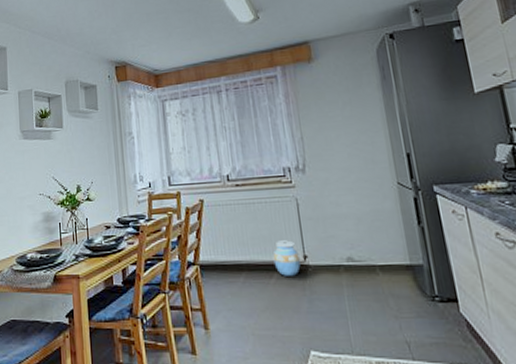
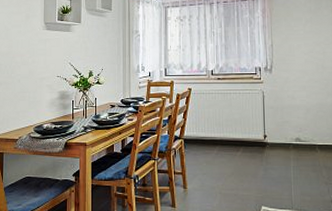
vase: present [273,240,301,276] -> none [241,123,261,150]

